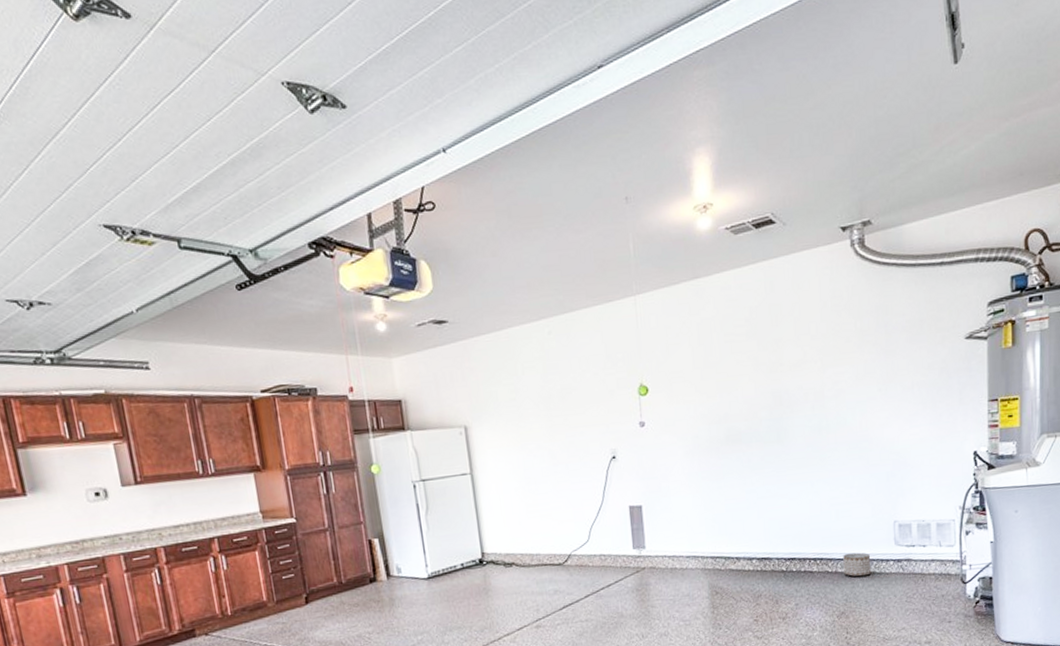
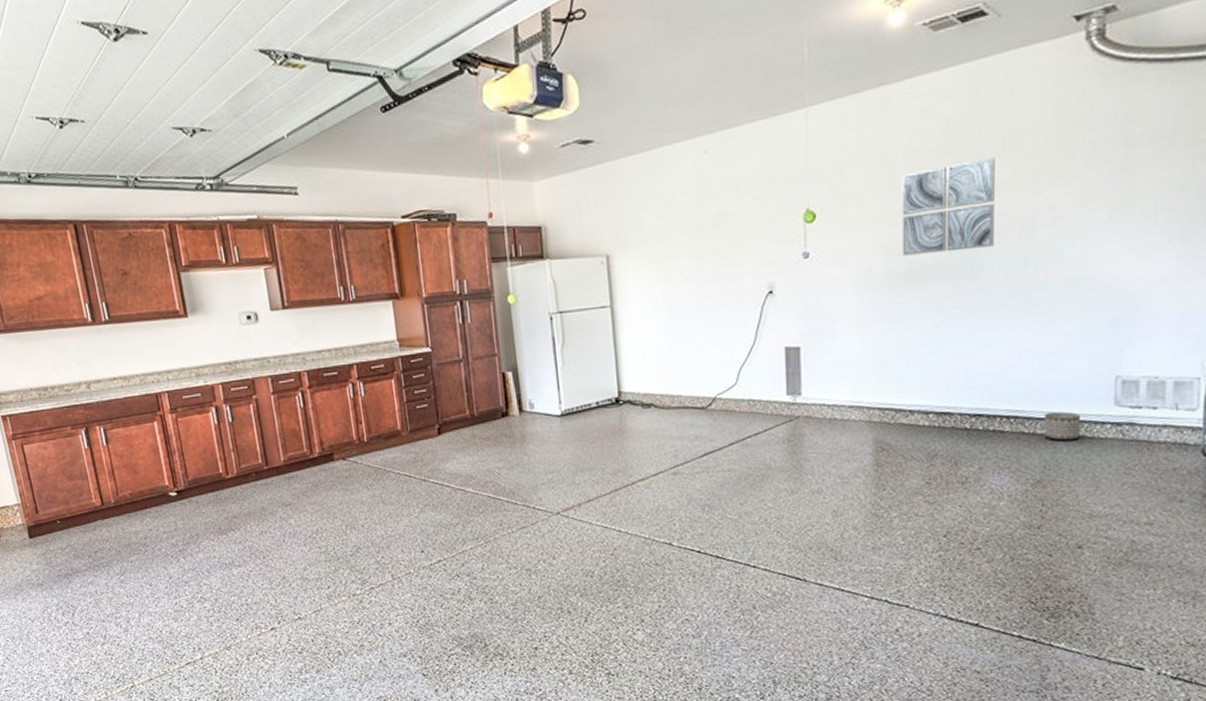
wall art: none [717,340,794,424] -> present [902,157,995,256]

